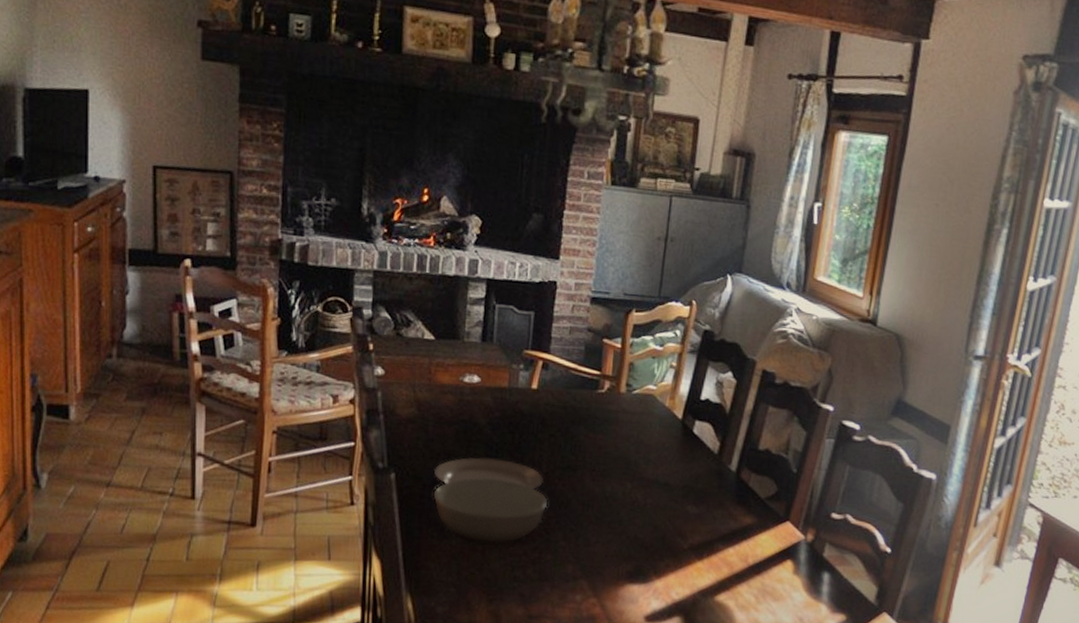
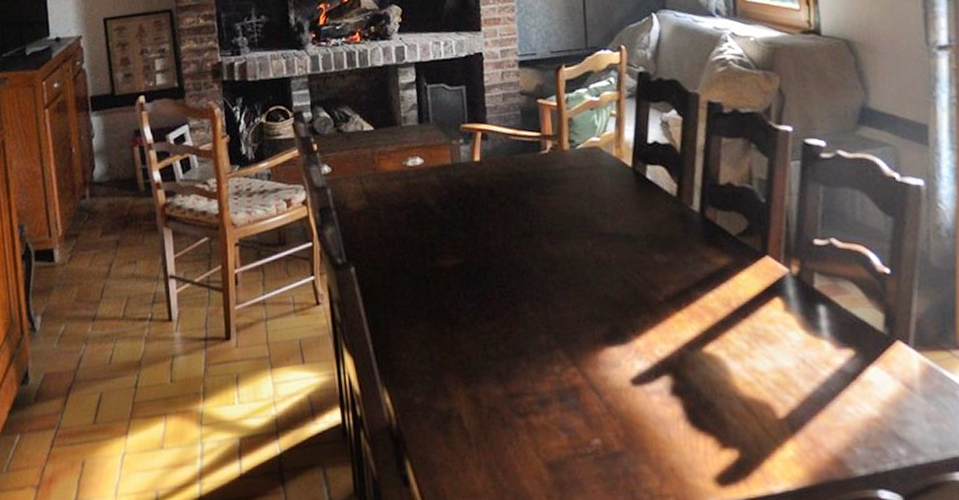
plate: present [433,457,543,490] -> none [391,236,501,271]
bowl: present [433,478,548,548] -> none [394,257,510,329]

